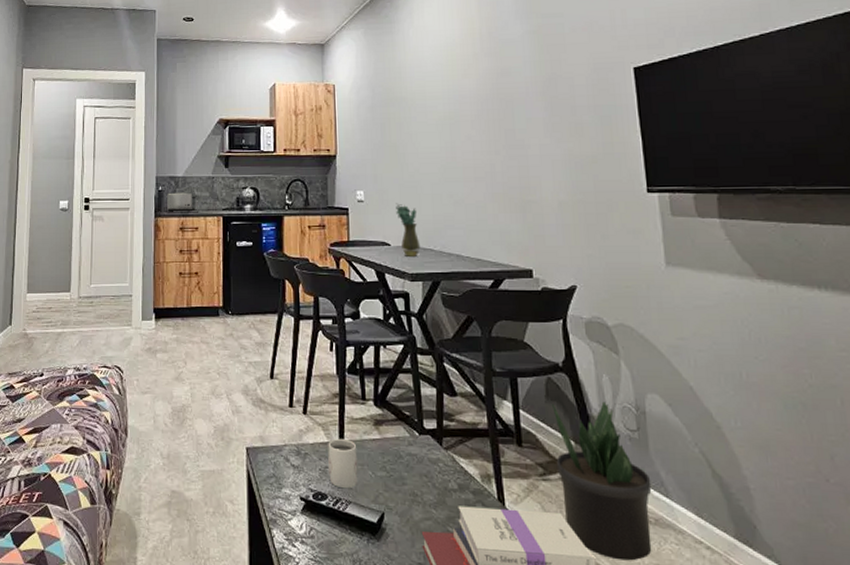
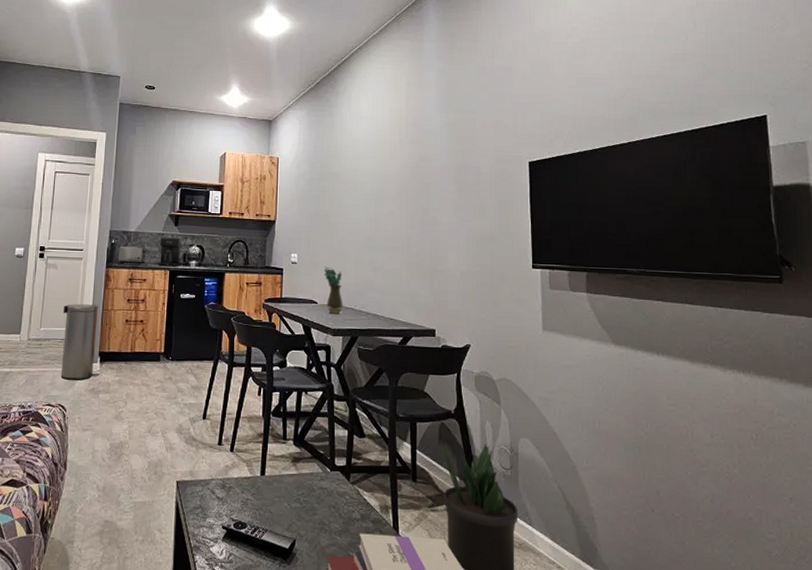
pedal bin: none [113,258,156,340] -> present [60,304,100,380]
coffee maker: none [209,180,233,213] -> present [157,237,181,267]
mug: present [328,438,358,489] -> none [249,473,276,519]

